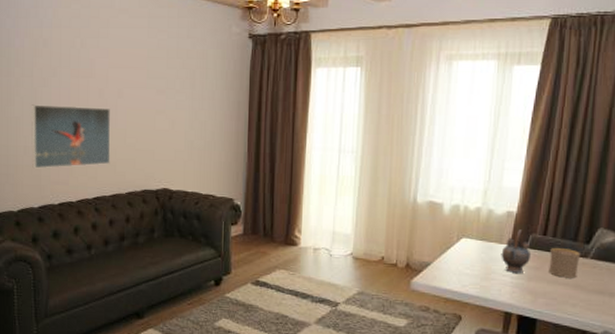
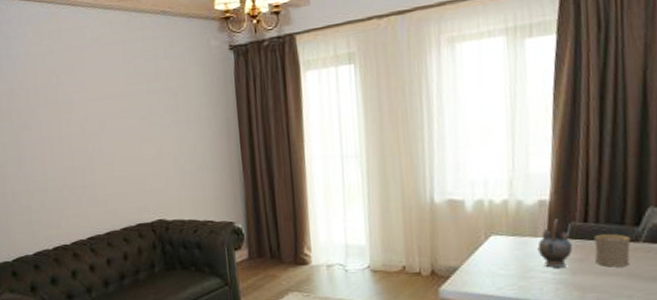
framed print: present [31,104,111,169] -> none [14,143,101,215]

